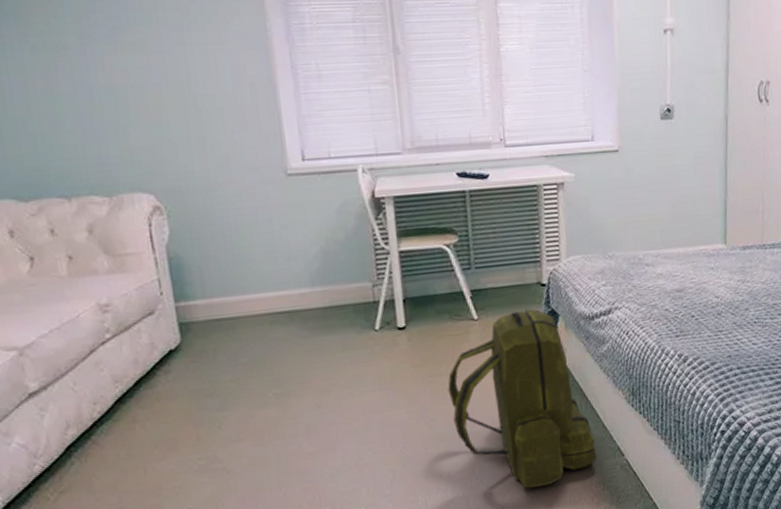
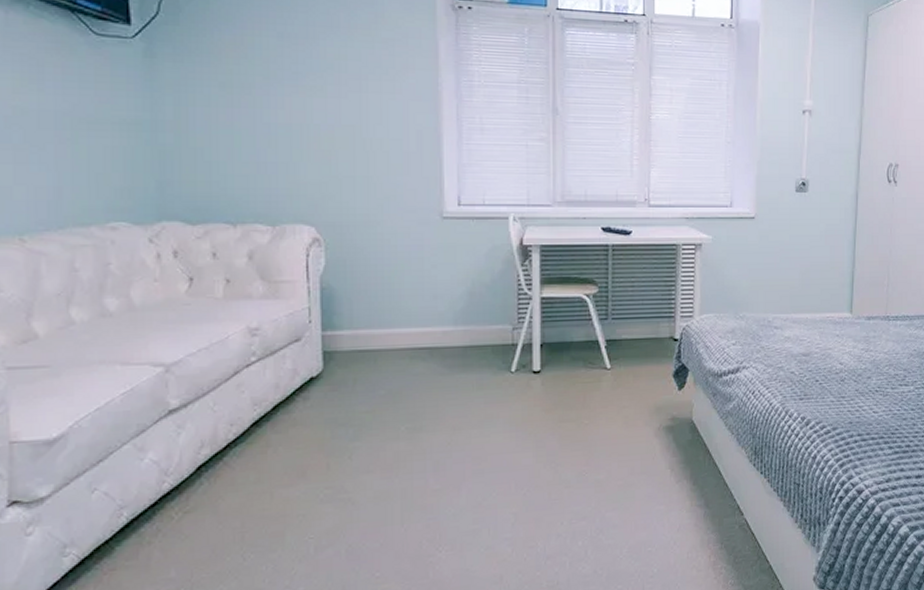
backpack: present [448,309,597,489] -> none [576,362,717,542]

